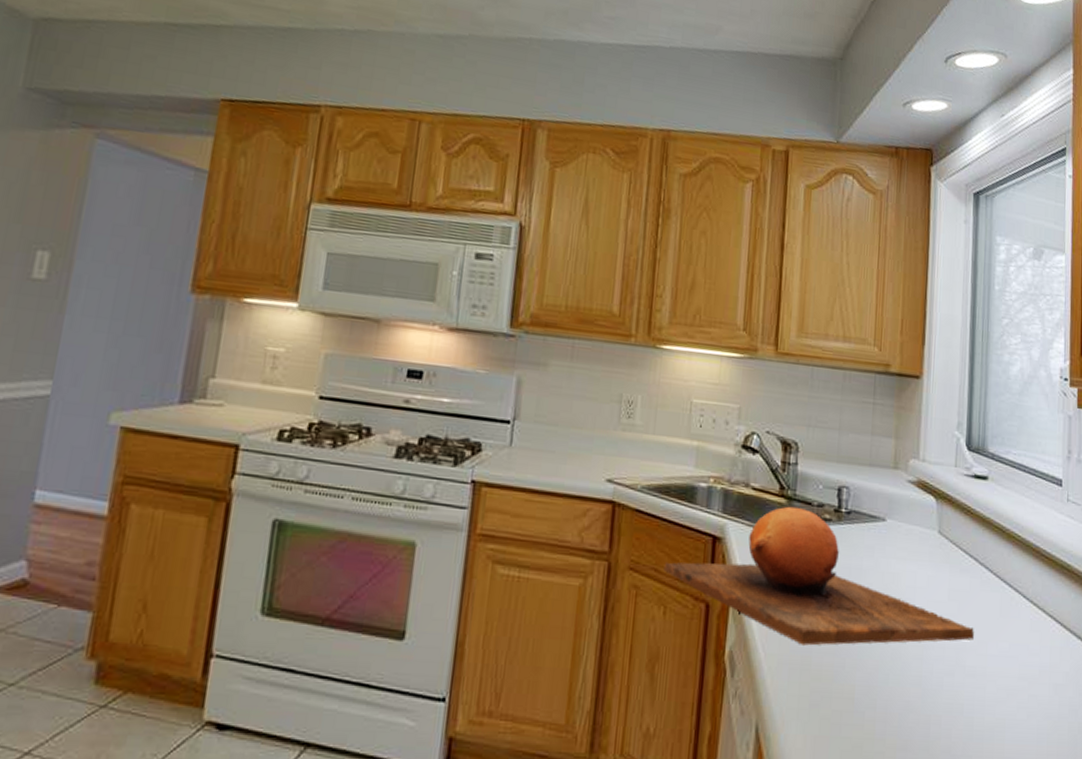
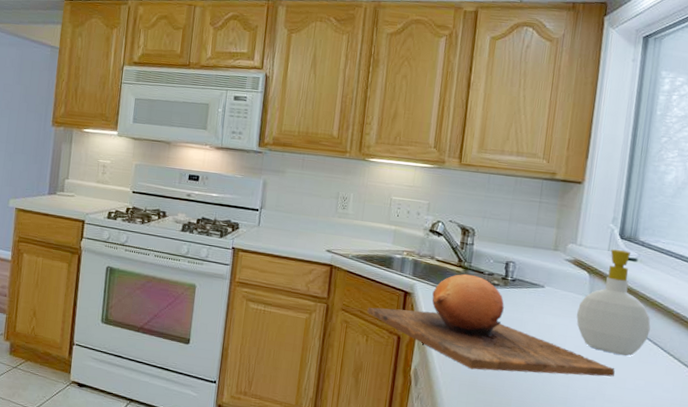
soap bottle: none [925,465,1009,610] -> present [576,249,651,356]

